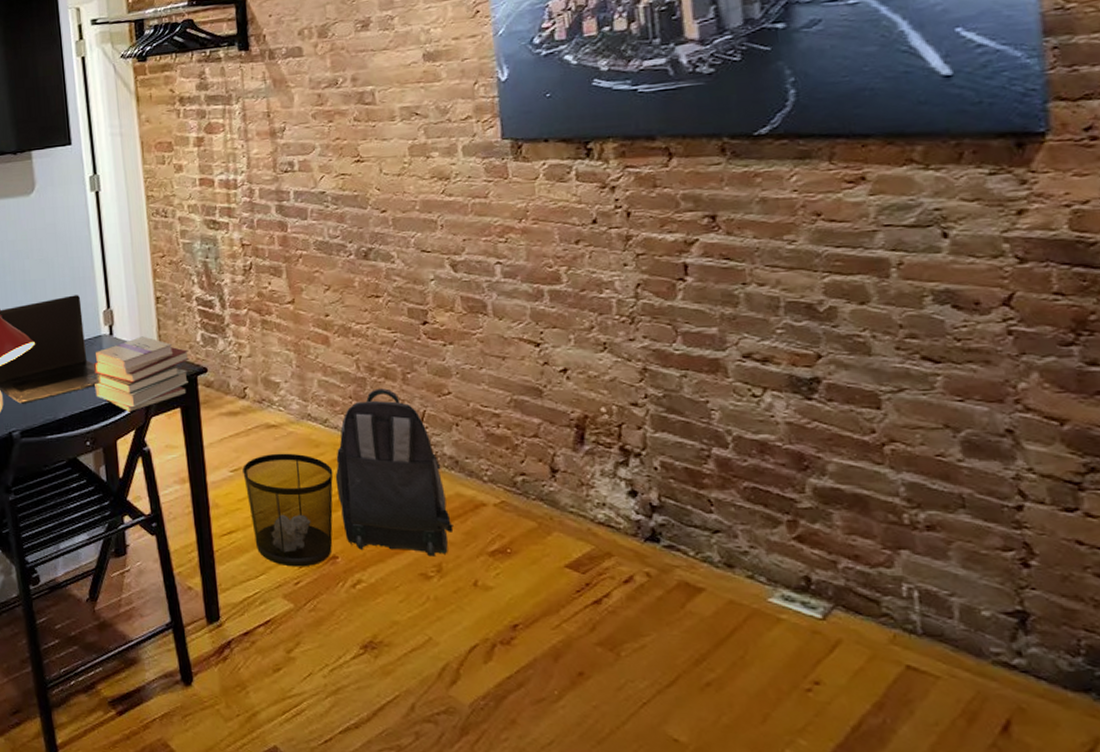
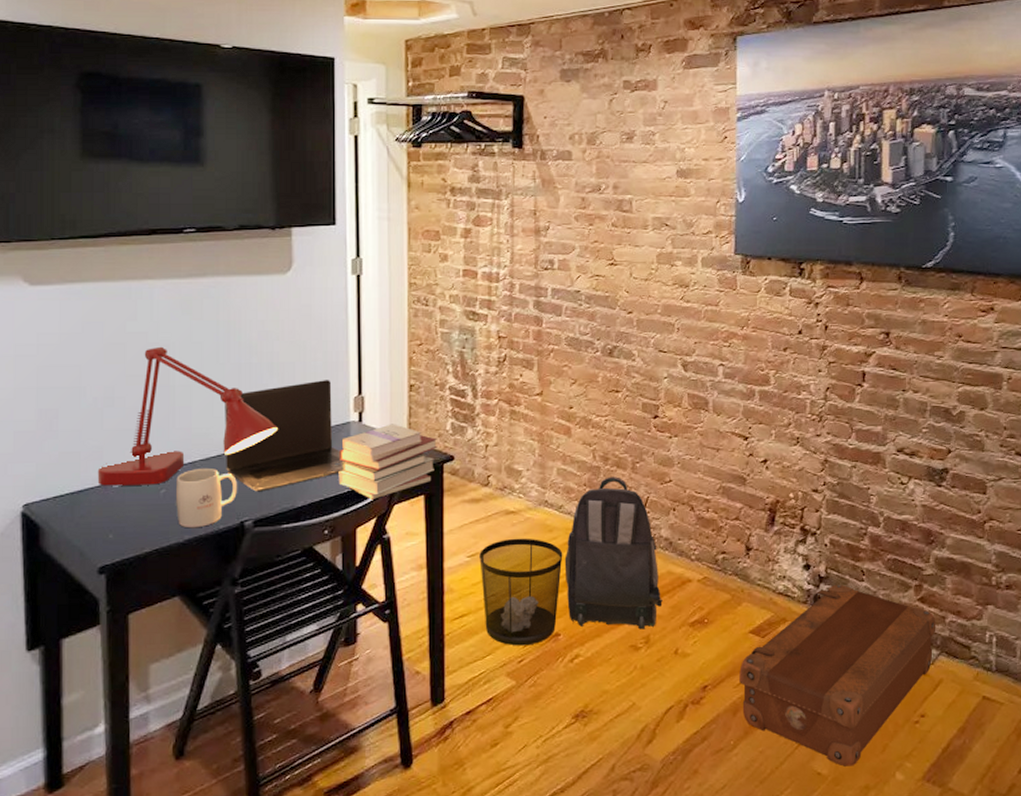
suitcase: none [557,516,825,736] -> present [739,585,936,767]

